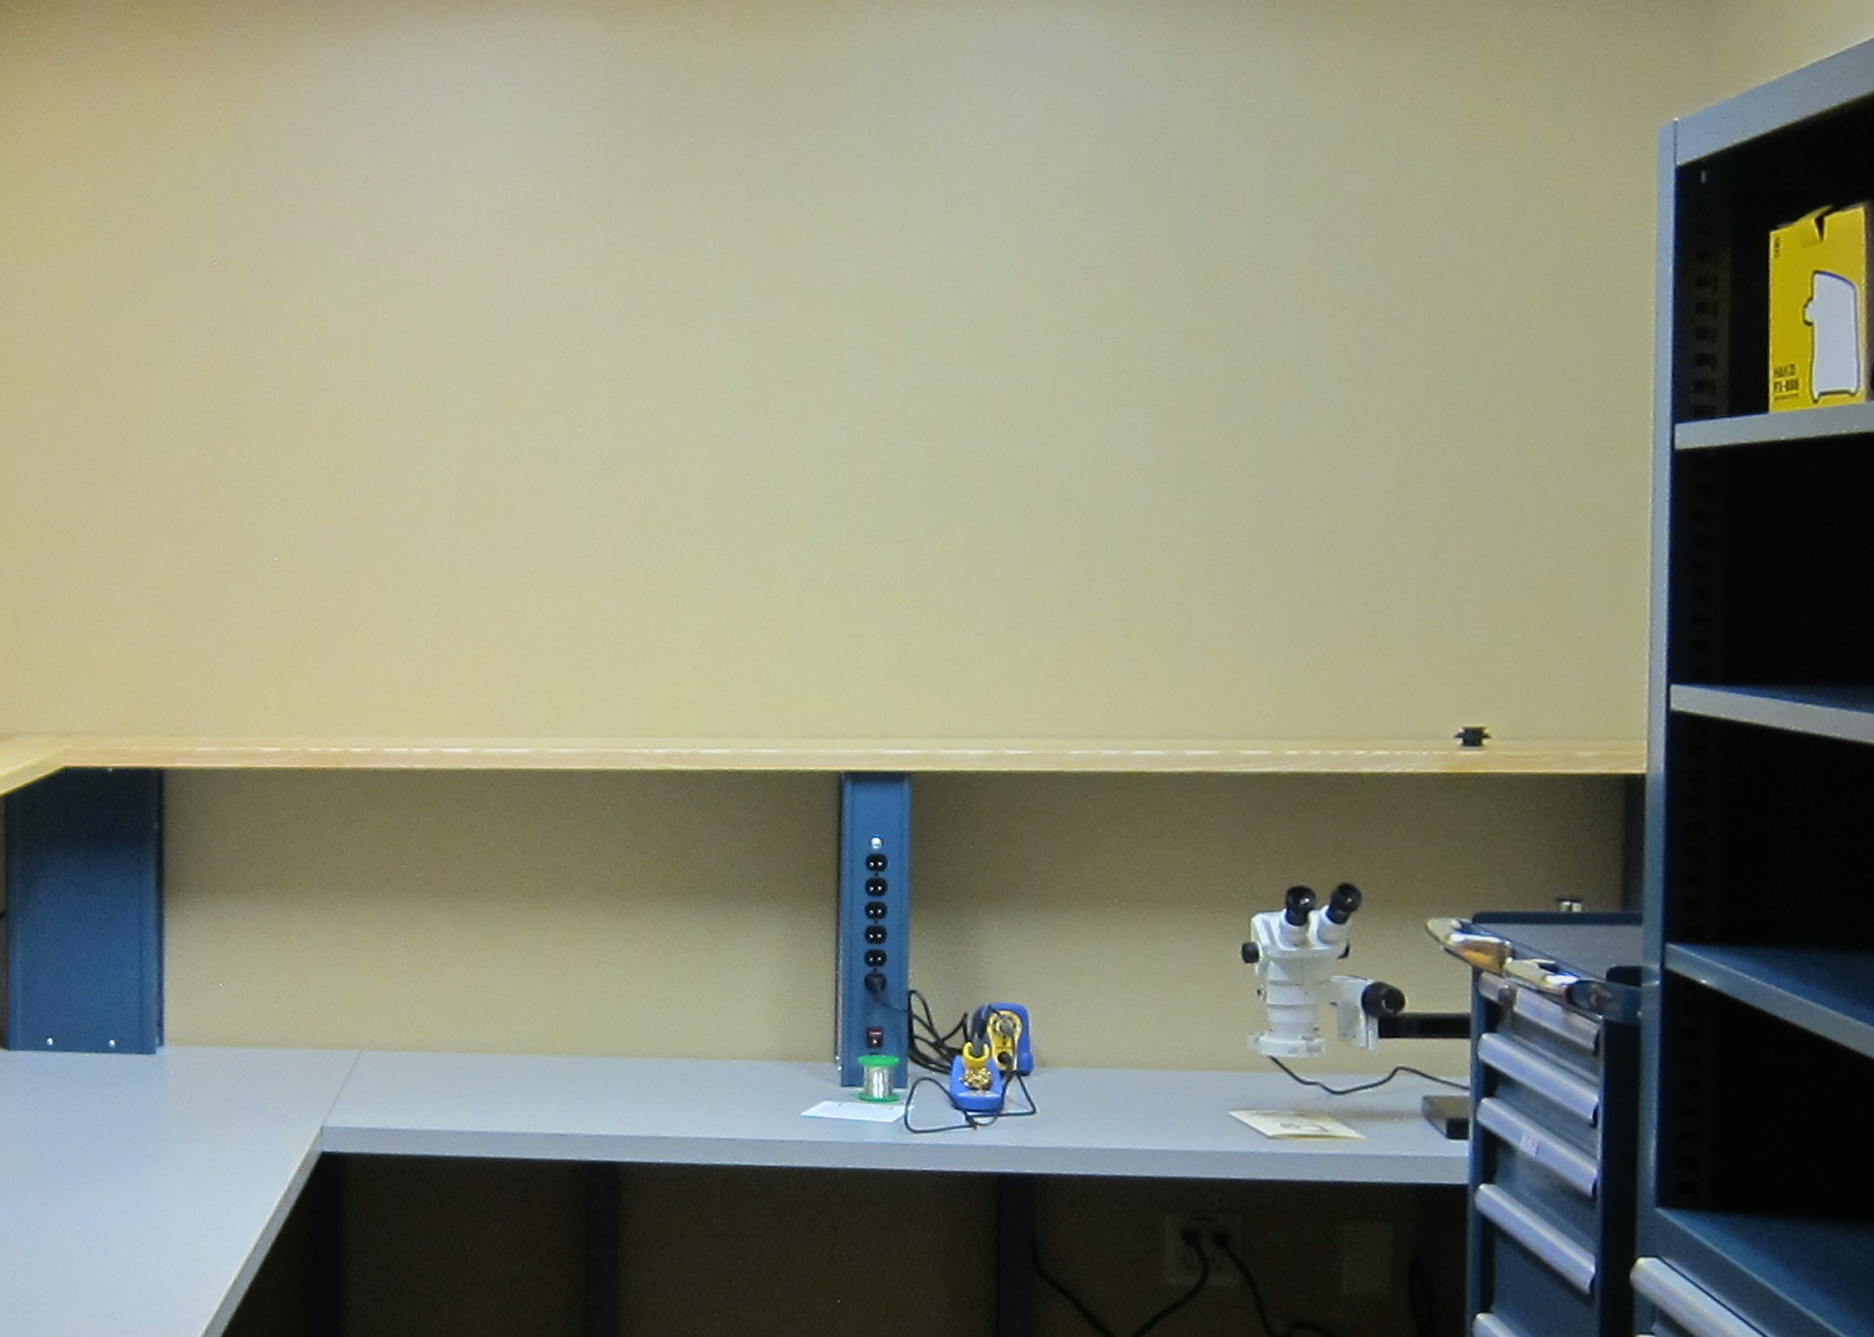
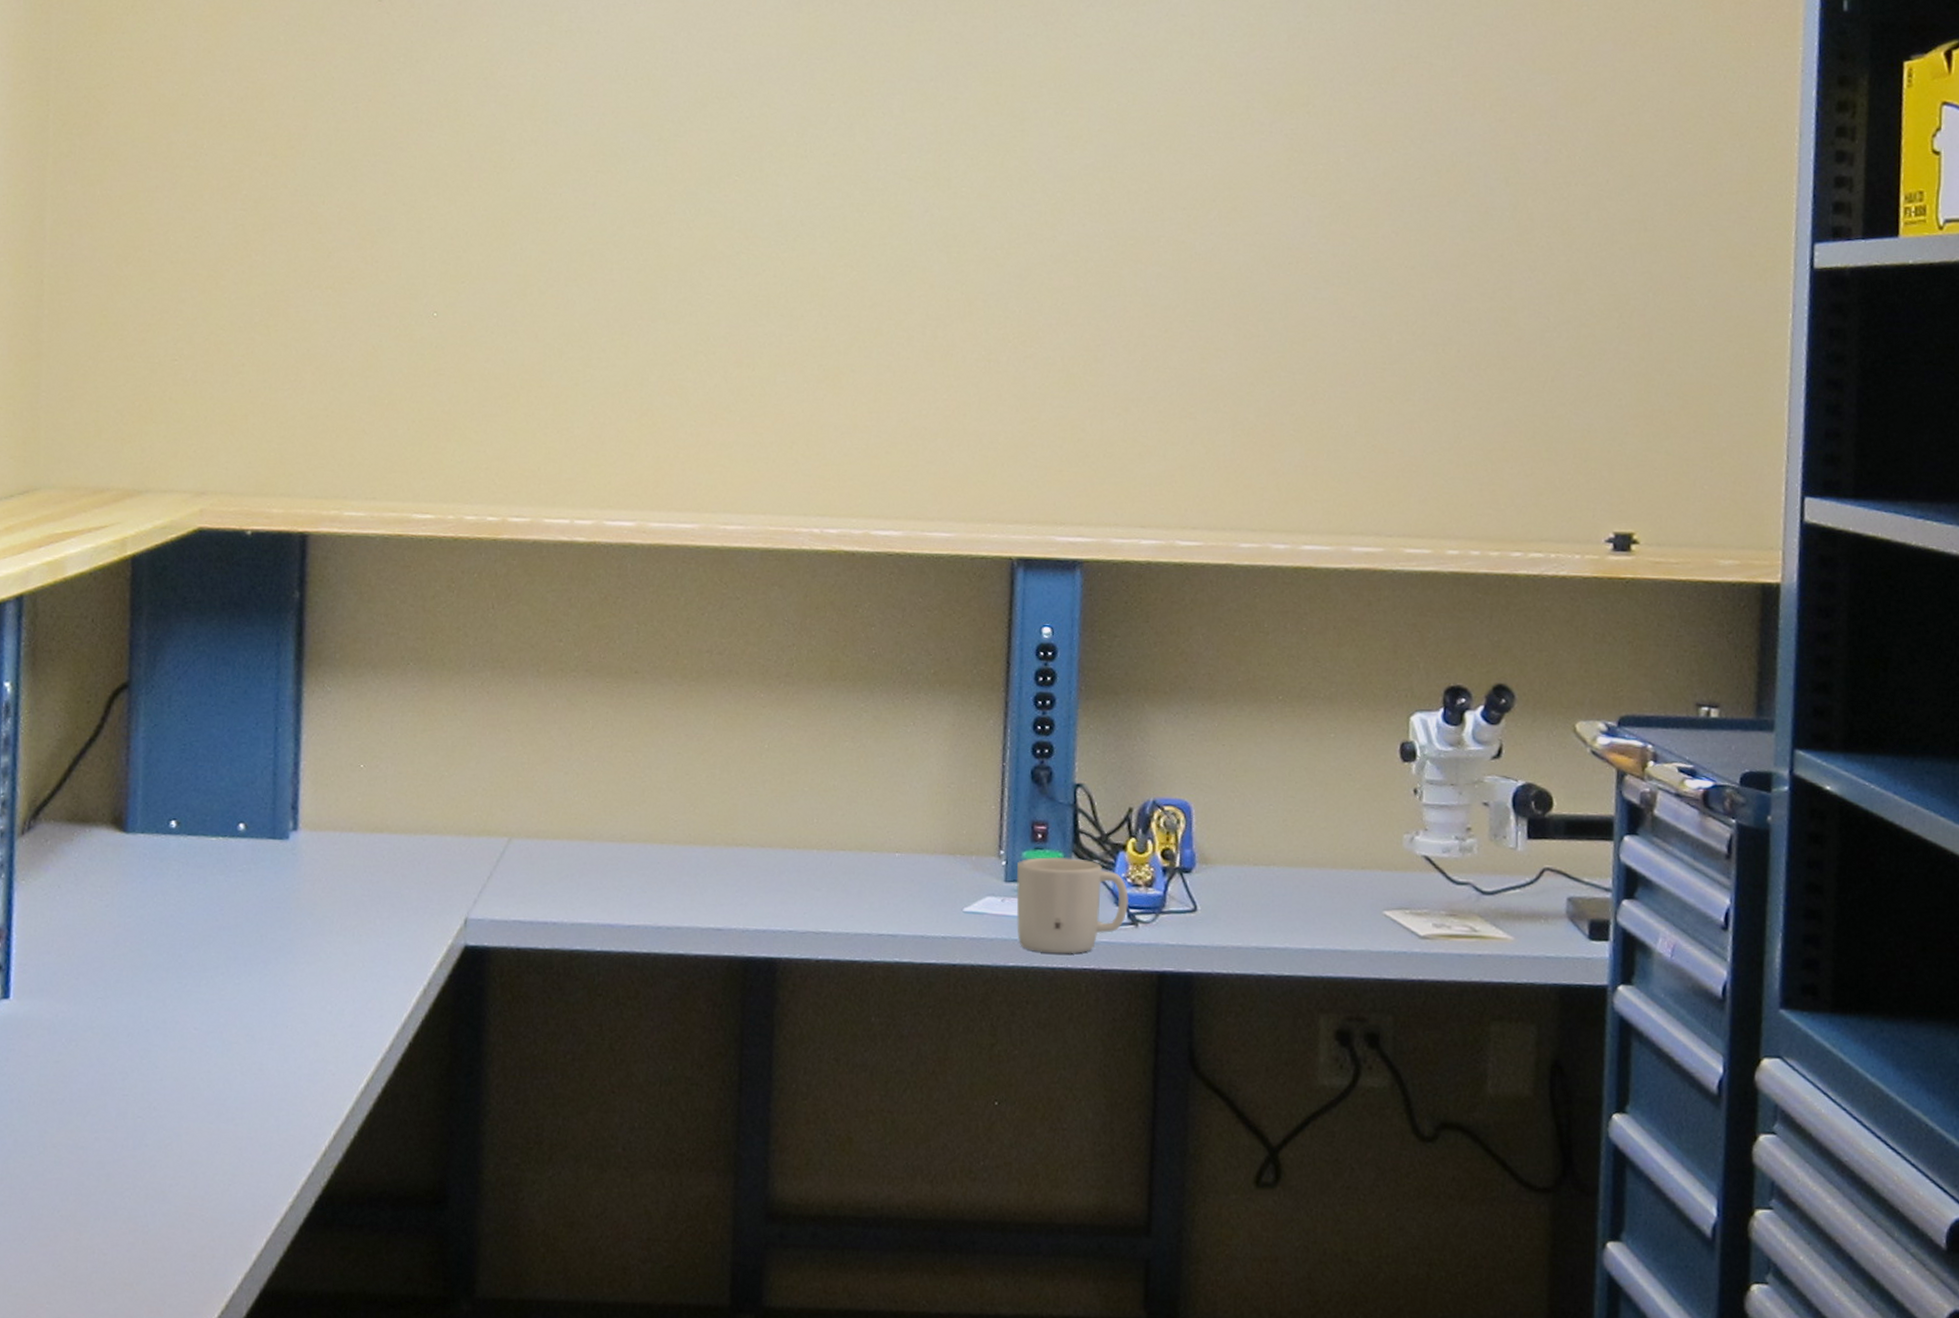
mug: none [852,1061,966,1156] -> present [1016,856,1129,954]

